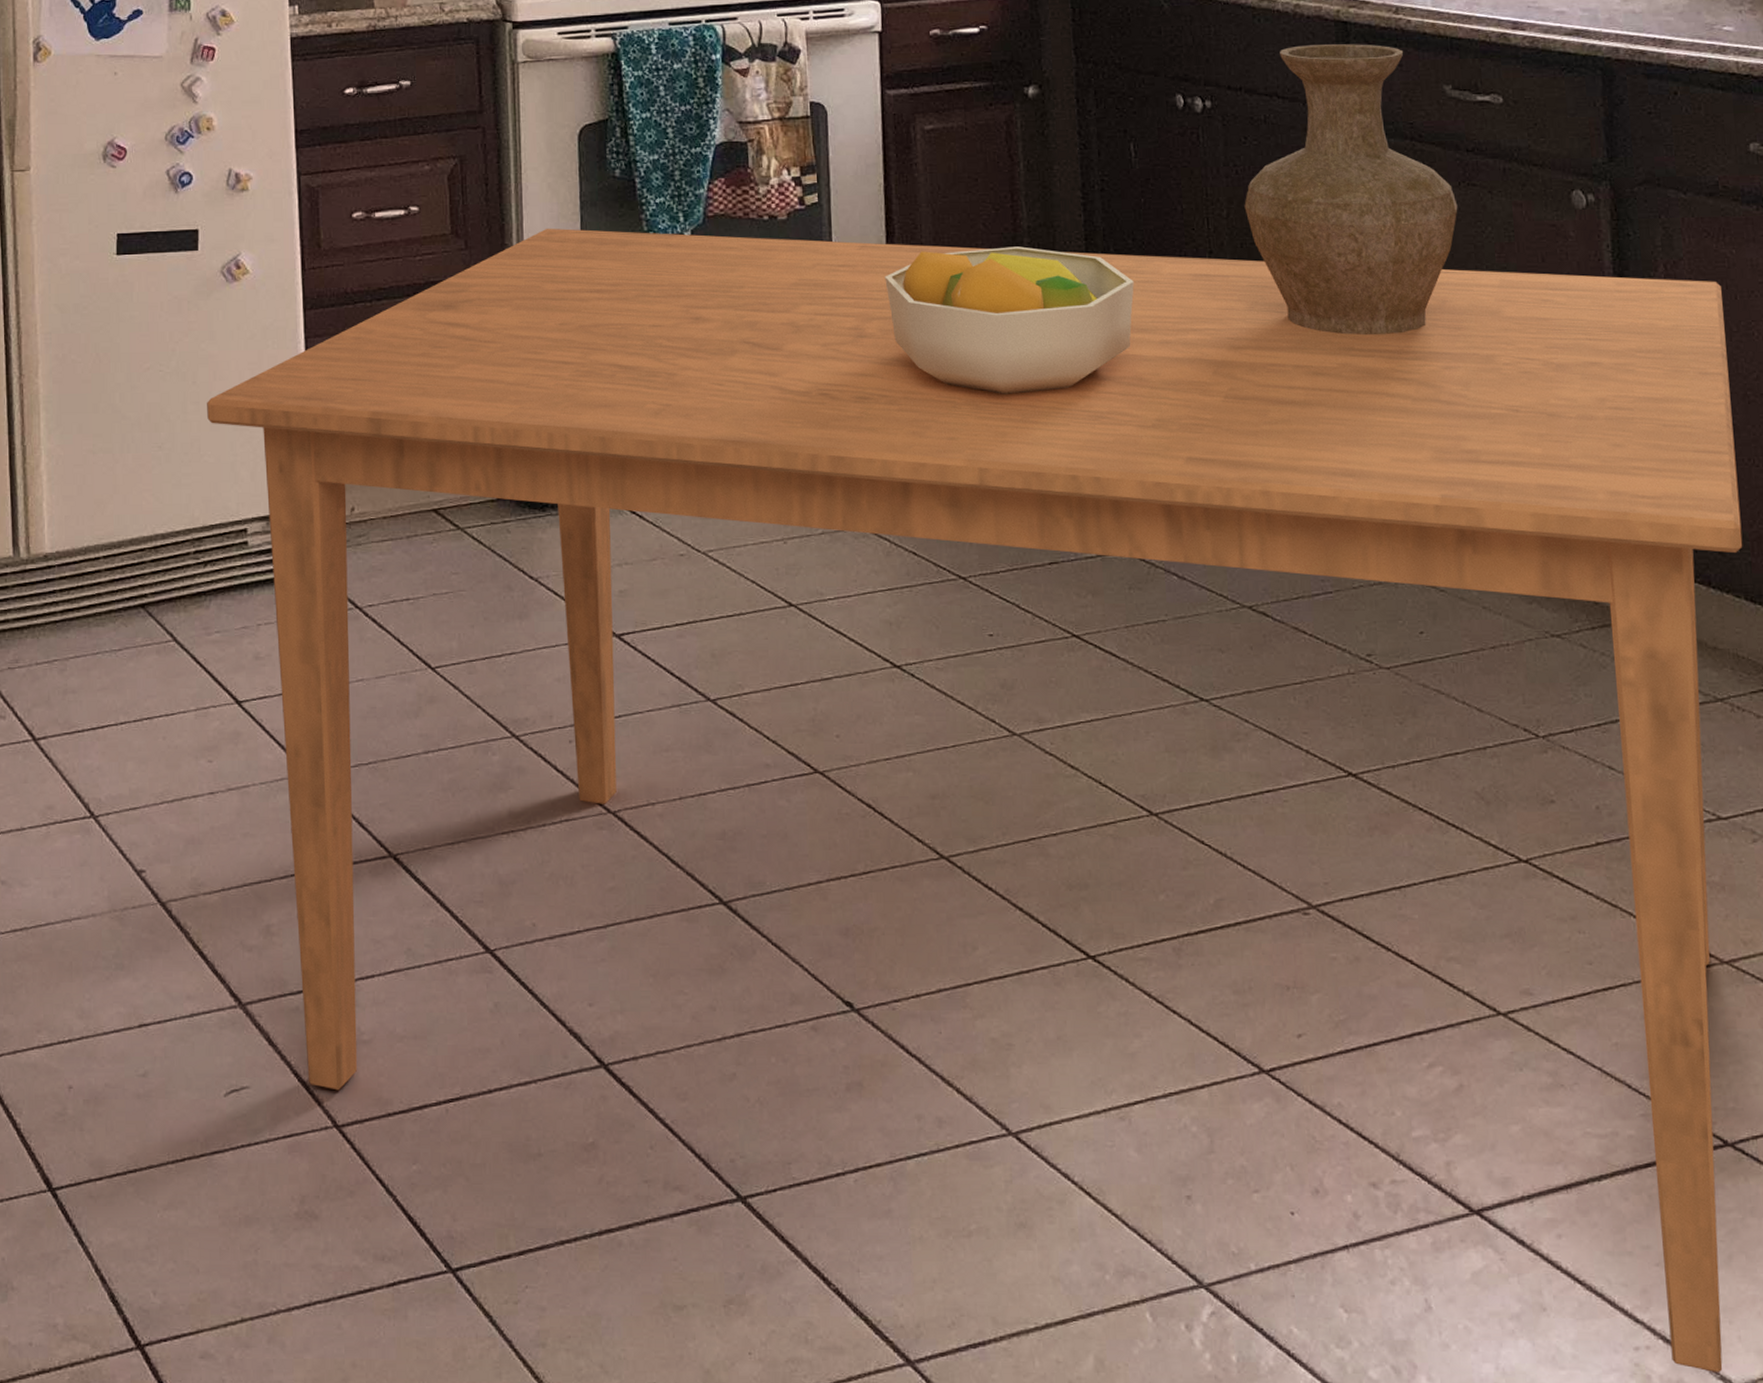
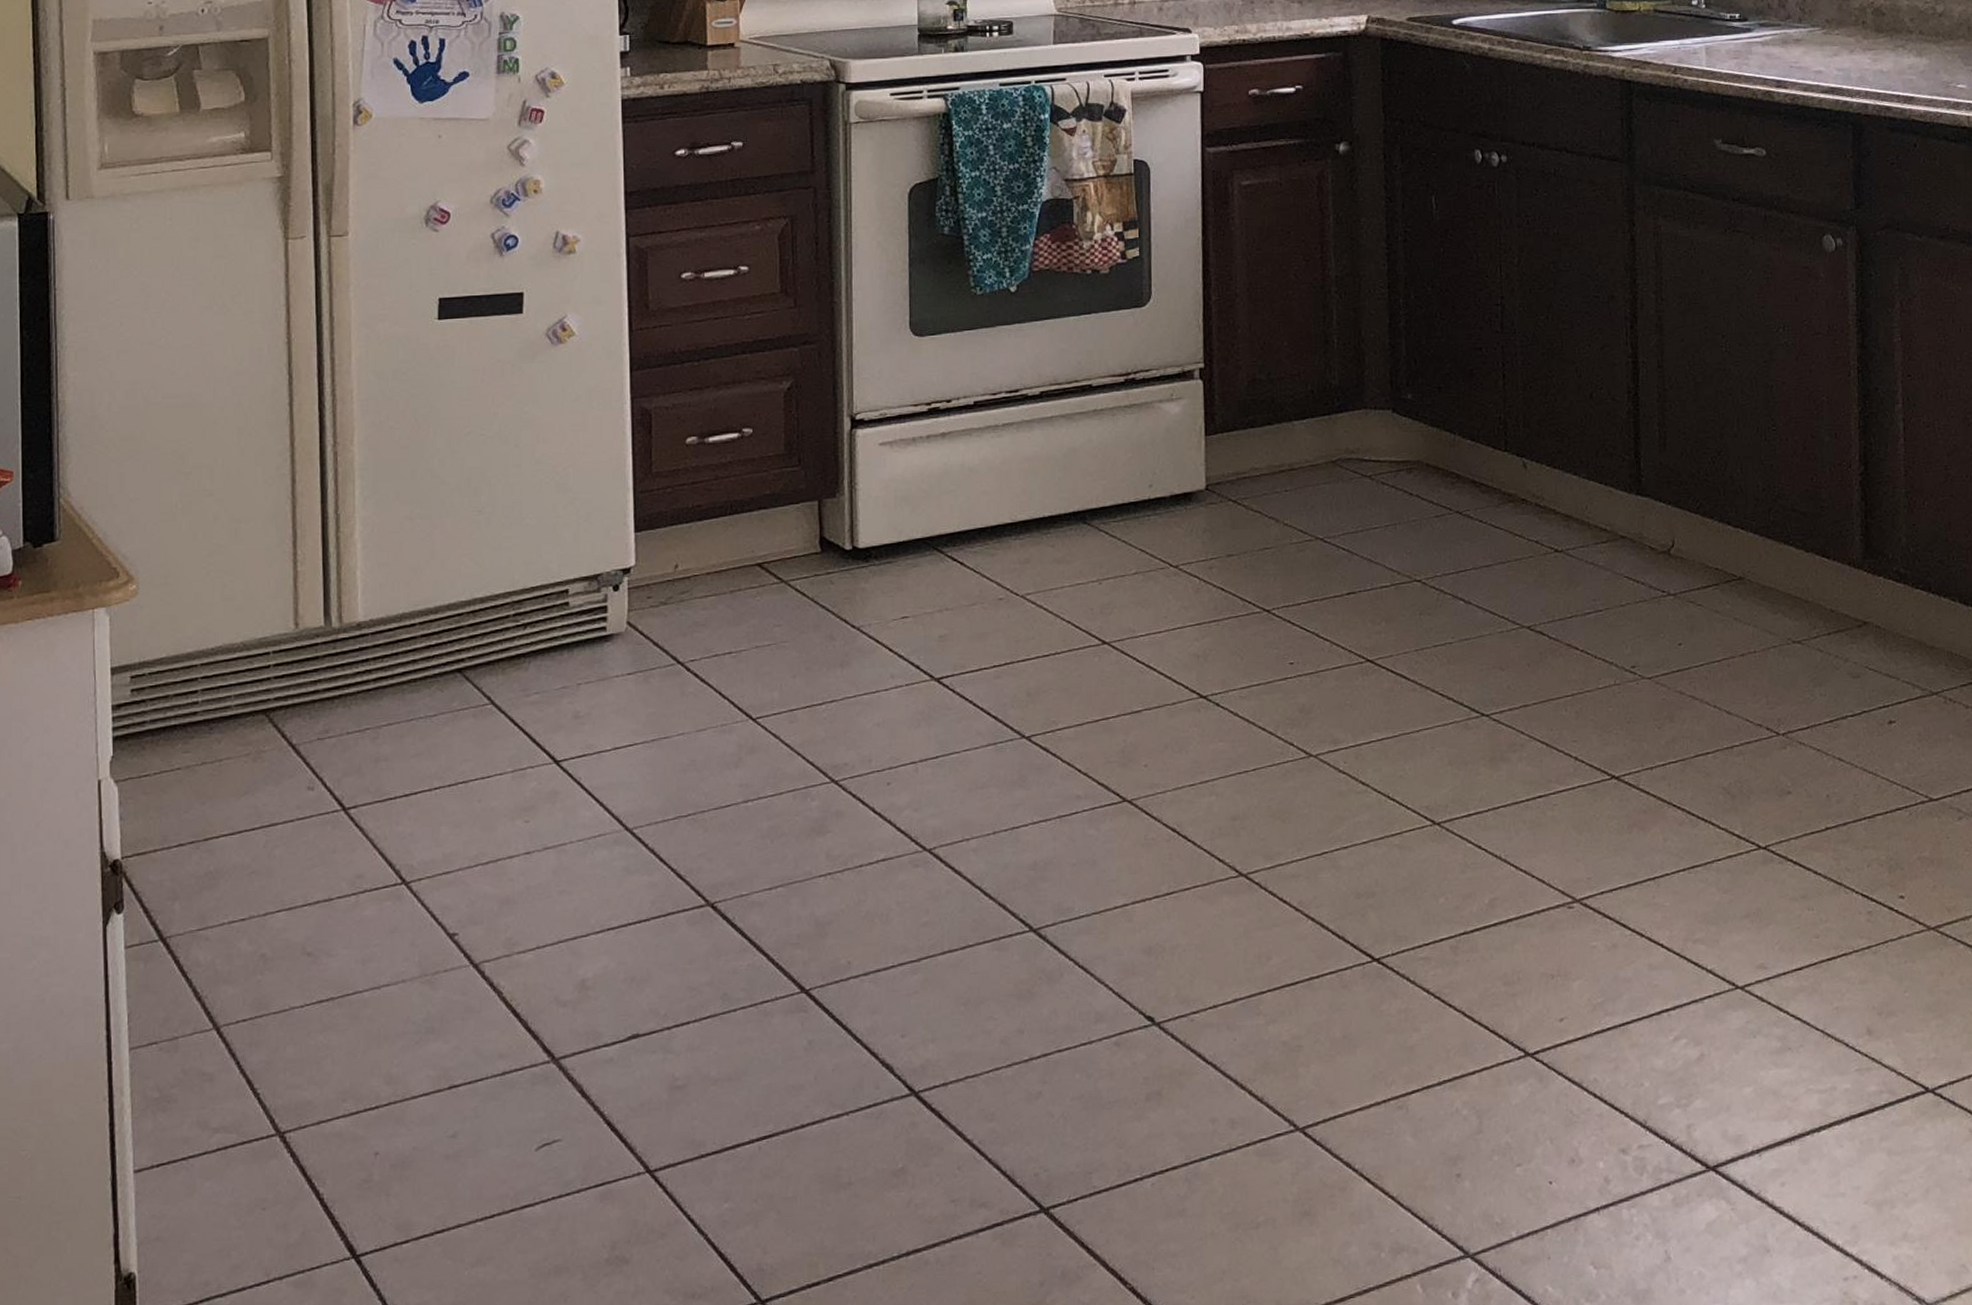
dining table: present [207,228,1743,1374] -> none [529,285,1959,1295]
fruit bowl: present [885,246,1134,394] -> none [1201,295,1432,436]
vase: present [1244,44,1458,336] -> none [1534,101,1724,372]

